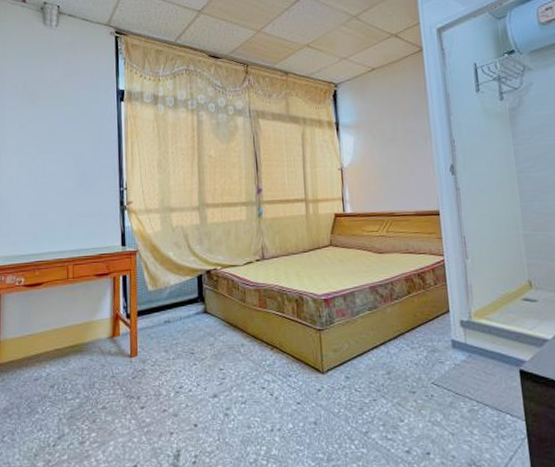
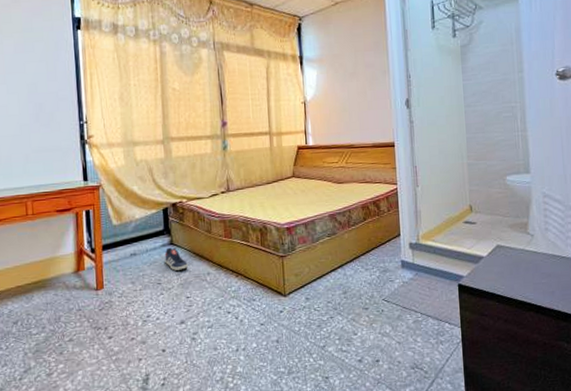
sneaker: none [198,316,222,340] -> present [165,247,188,271]

